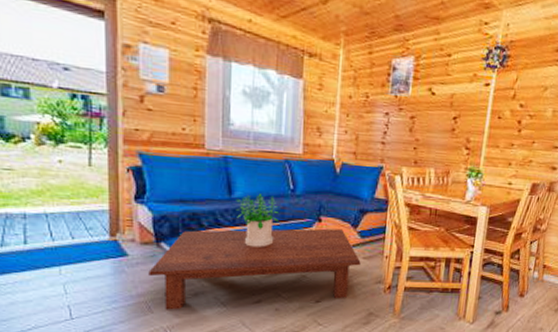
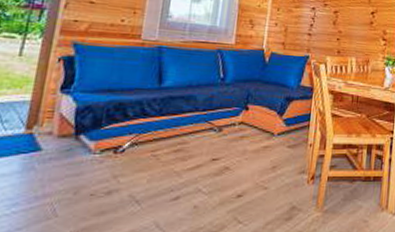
coffee table: present [148,228,361,310] -> none [60,117,285,212]
potted plant: present [236,193,279,247] -> none [164,82,207,138]

